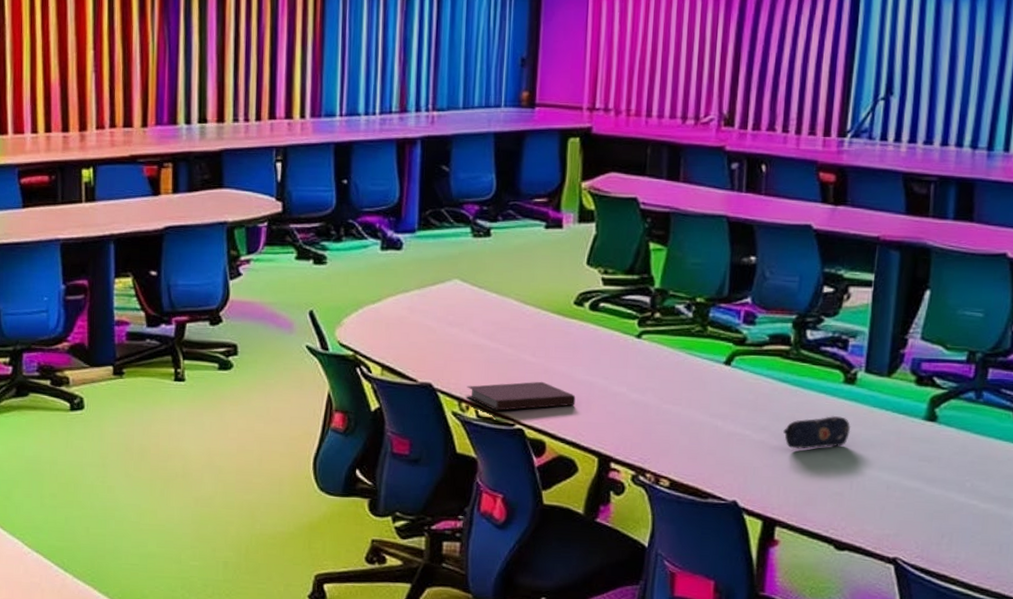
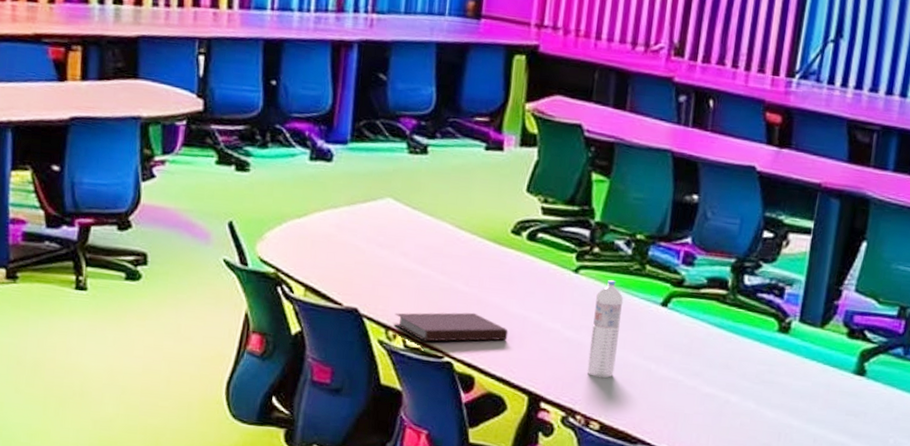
water bottle: none [654,342,687,437] -> present [587,279,624,379]
pencil case: present [783,416,851,449] -> none [716,364,783,398]

